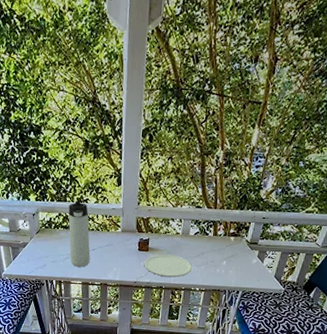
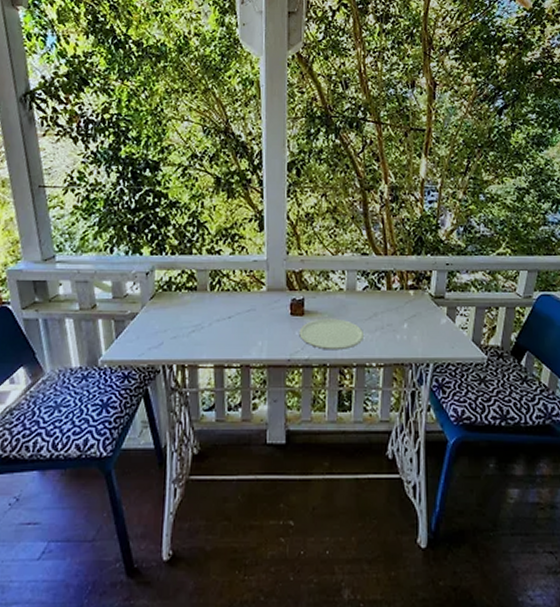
thermos bottle: present [68,200,91,267] -> none [194,252,226,343]

